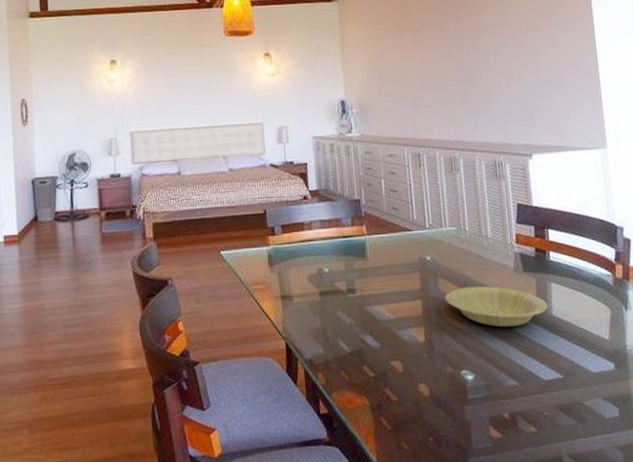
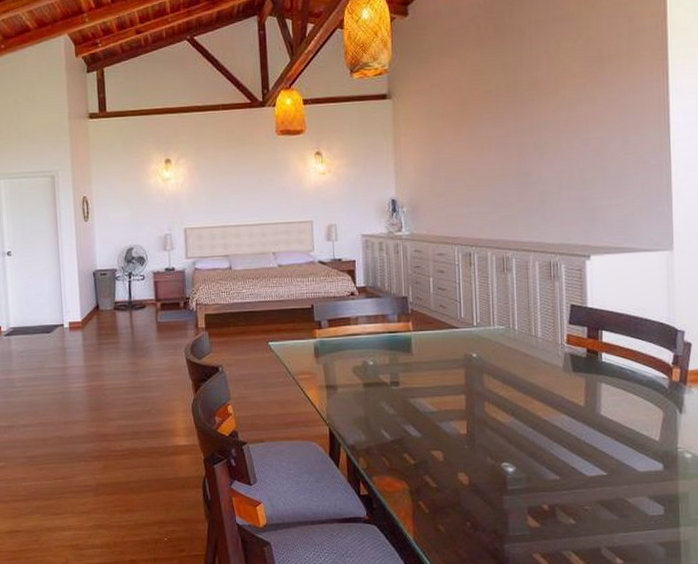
bowl: present [445,286,548,328] -> none [489,384,596,424]

